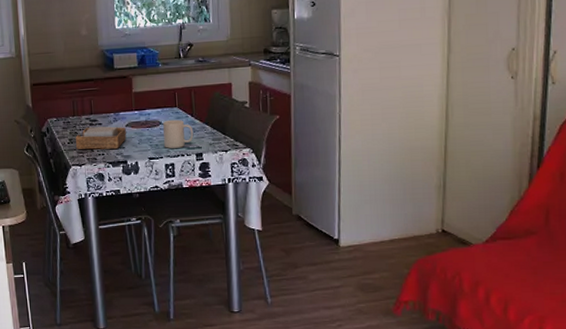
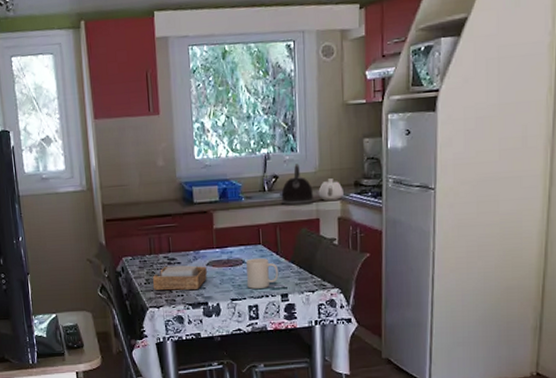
kettle: none [196,33,227,73] -> present [281,164,315,207]
teapot: none [230,46,254,68] -> present [318,178,344,202]

